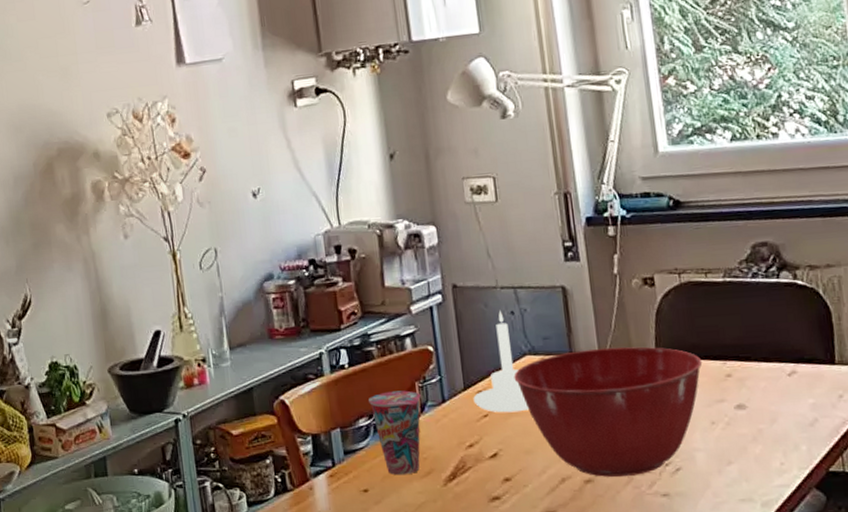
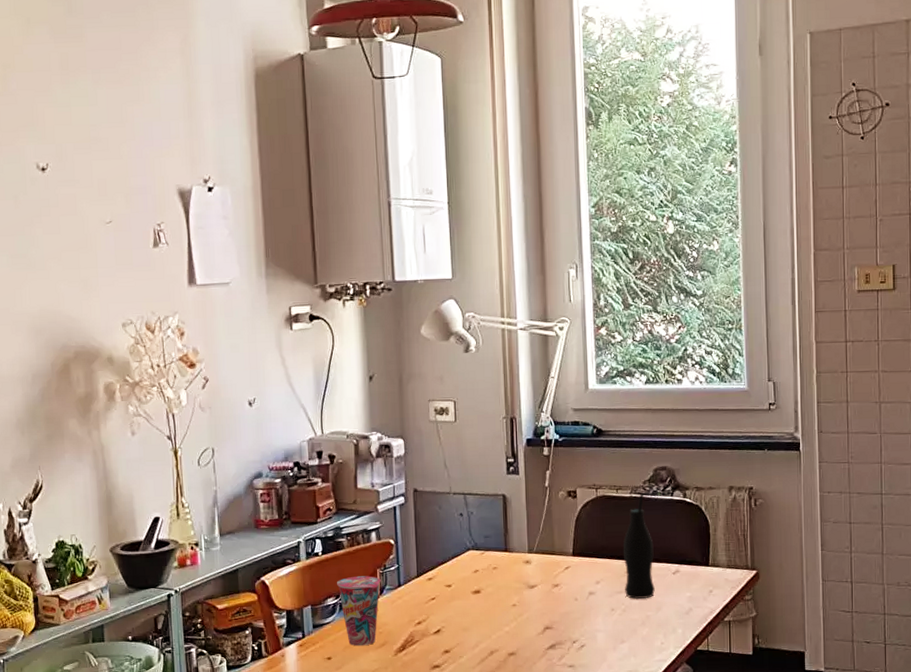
candle holder: present [473,310,530,413] -> none [424,512,469,597]
mixing bowl: present [513,346,703,477] -> none [458,546,609,651]
bottle: none [719,273,766,410] -> present [622,492,661,600]

